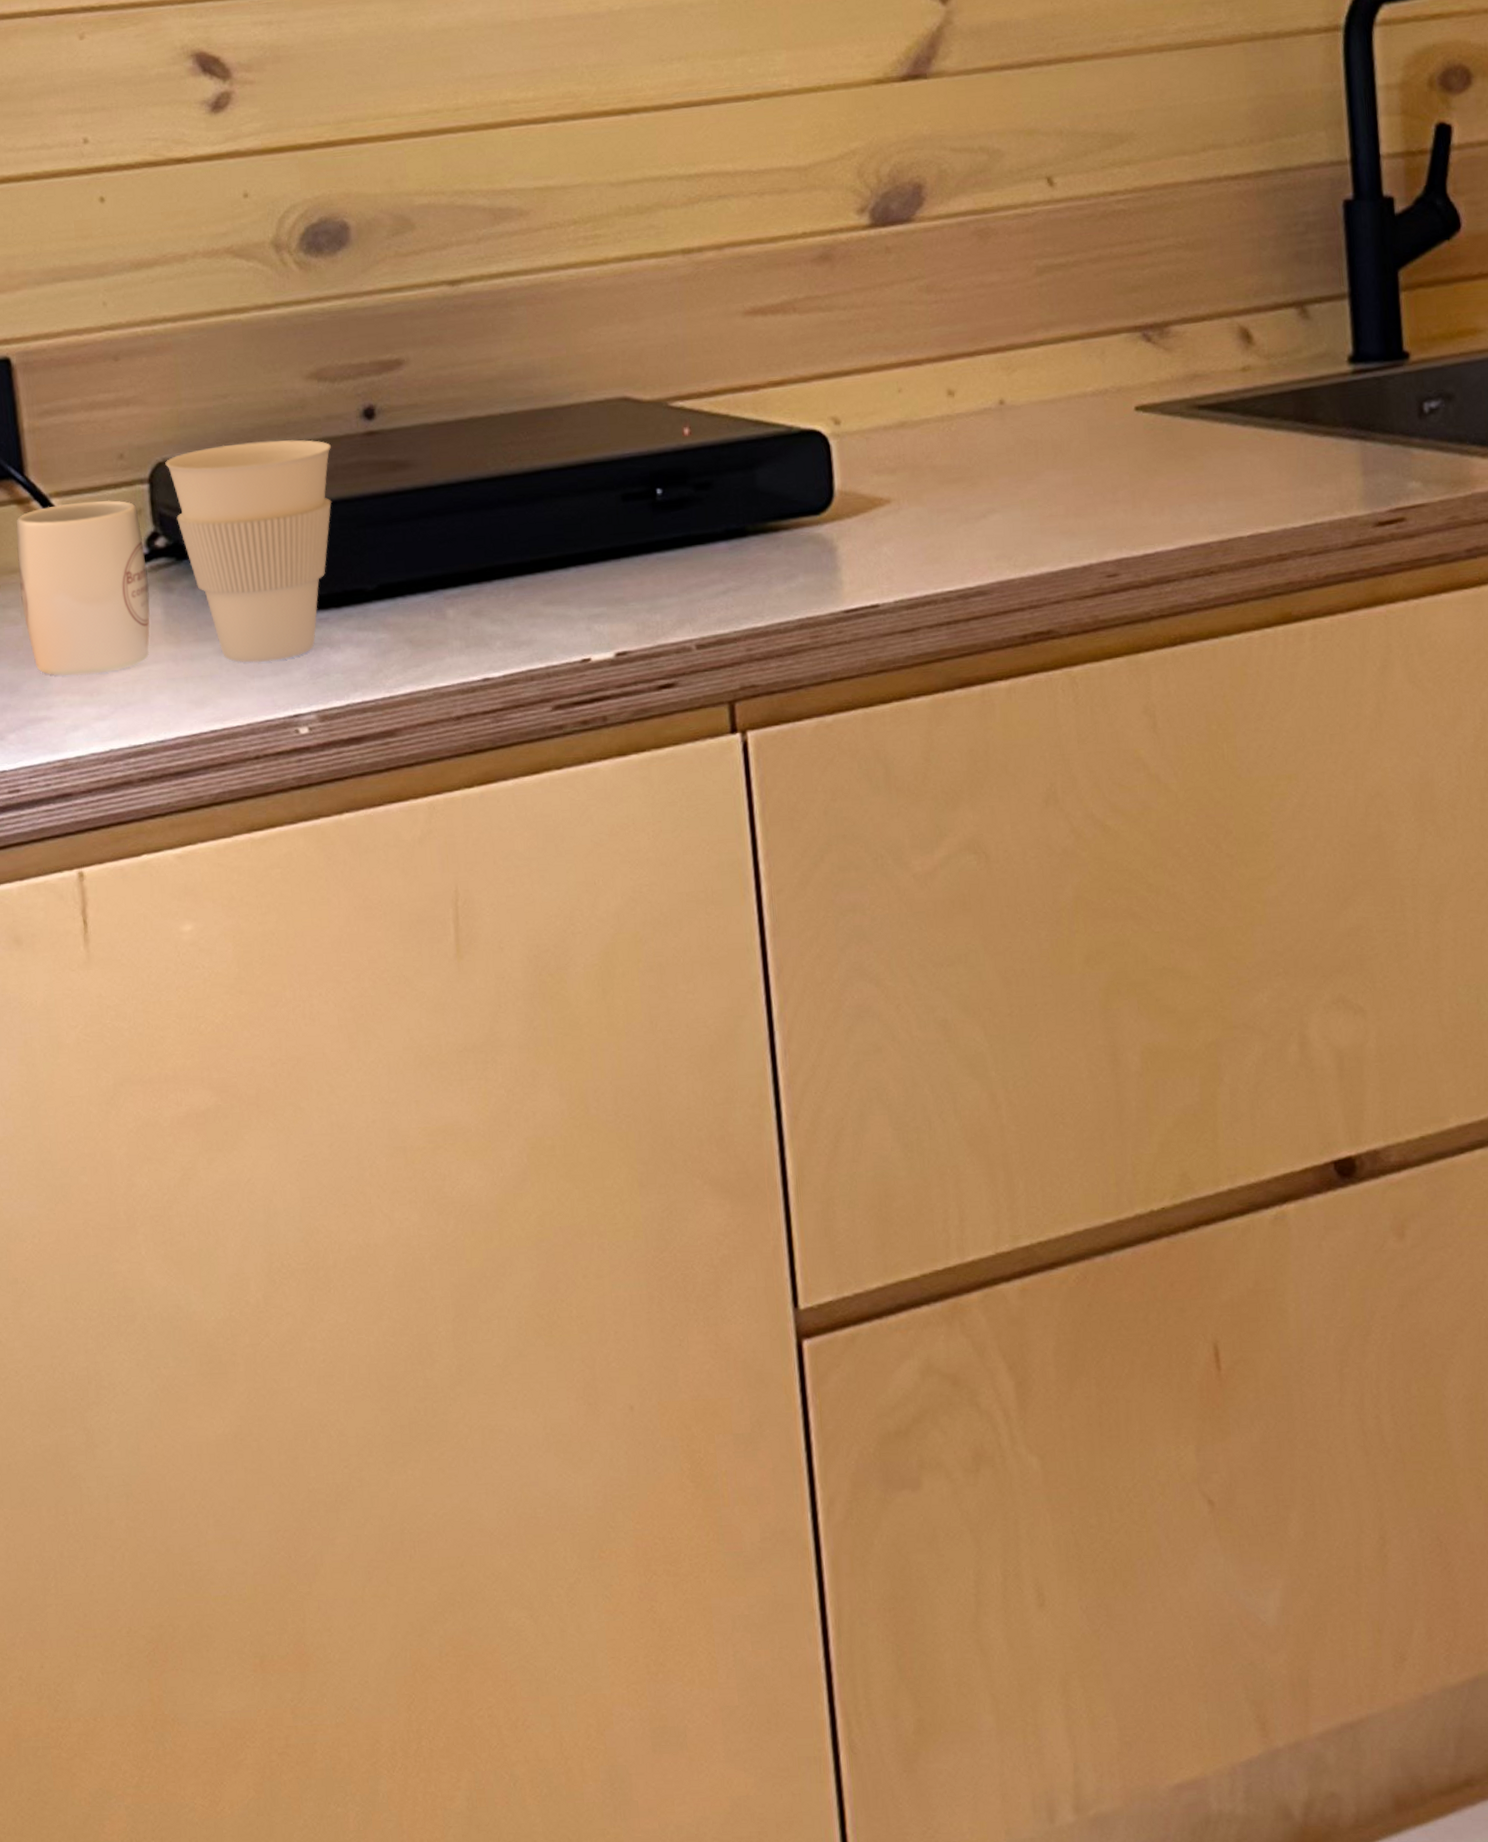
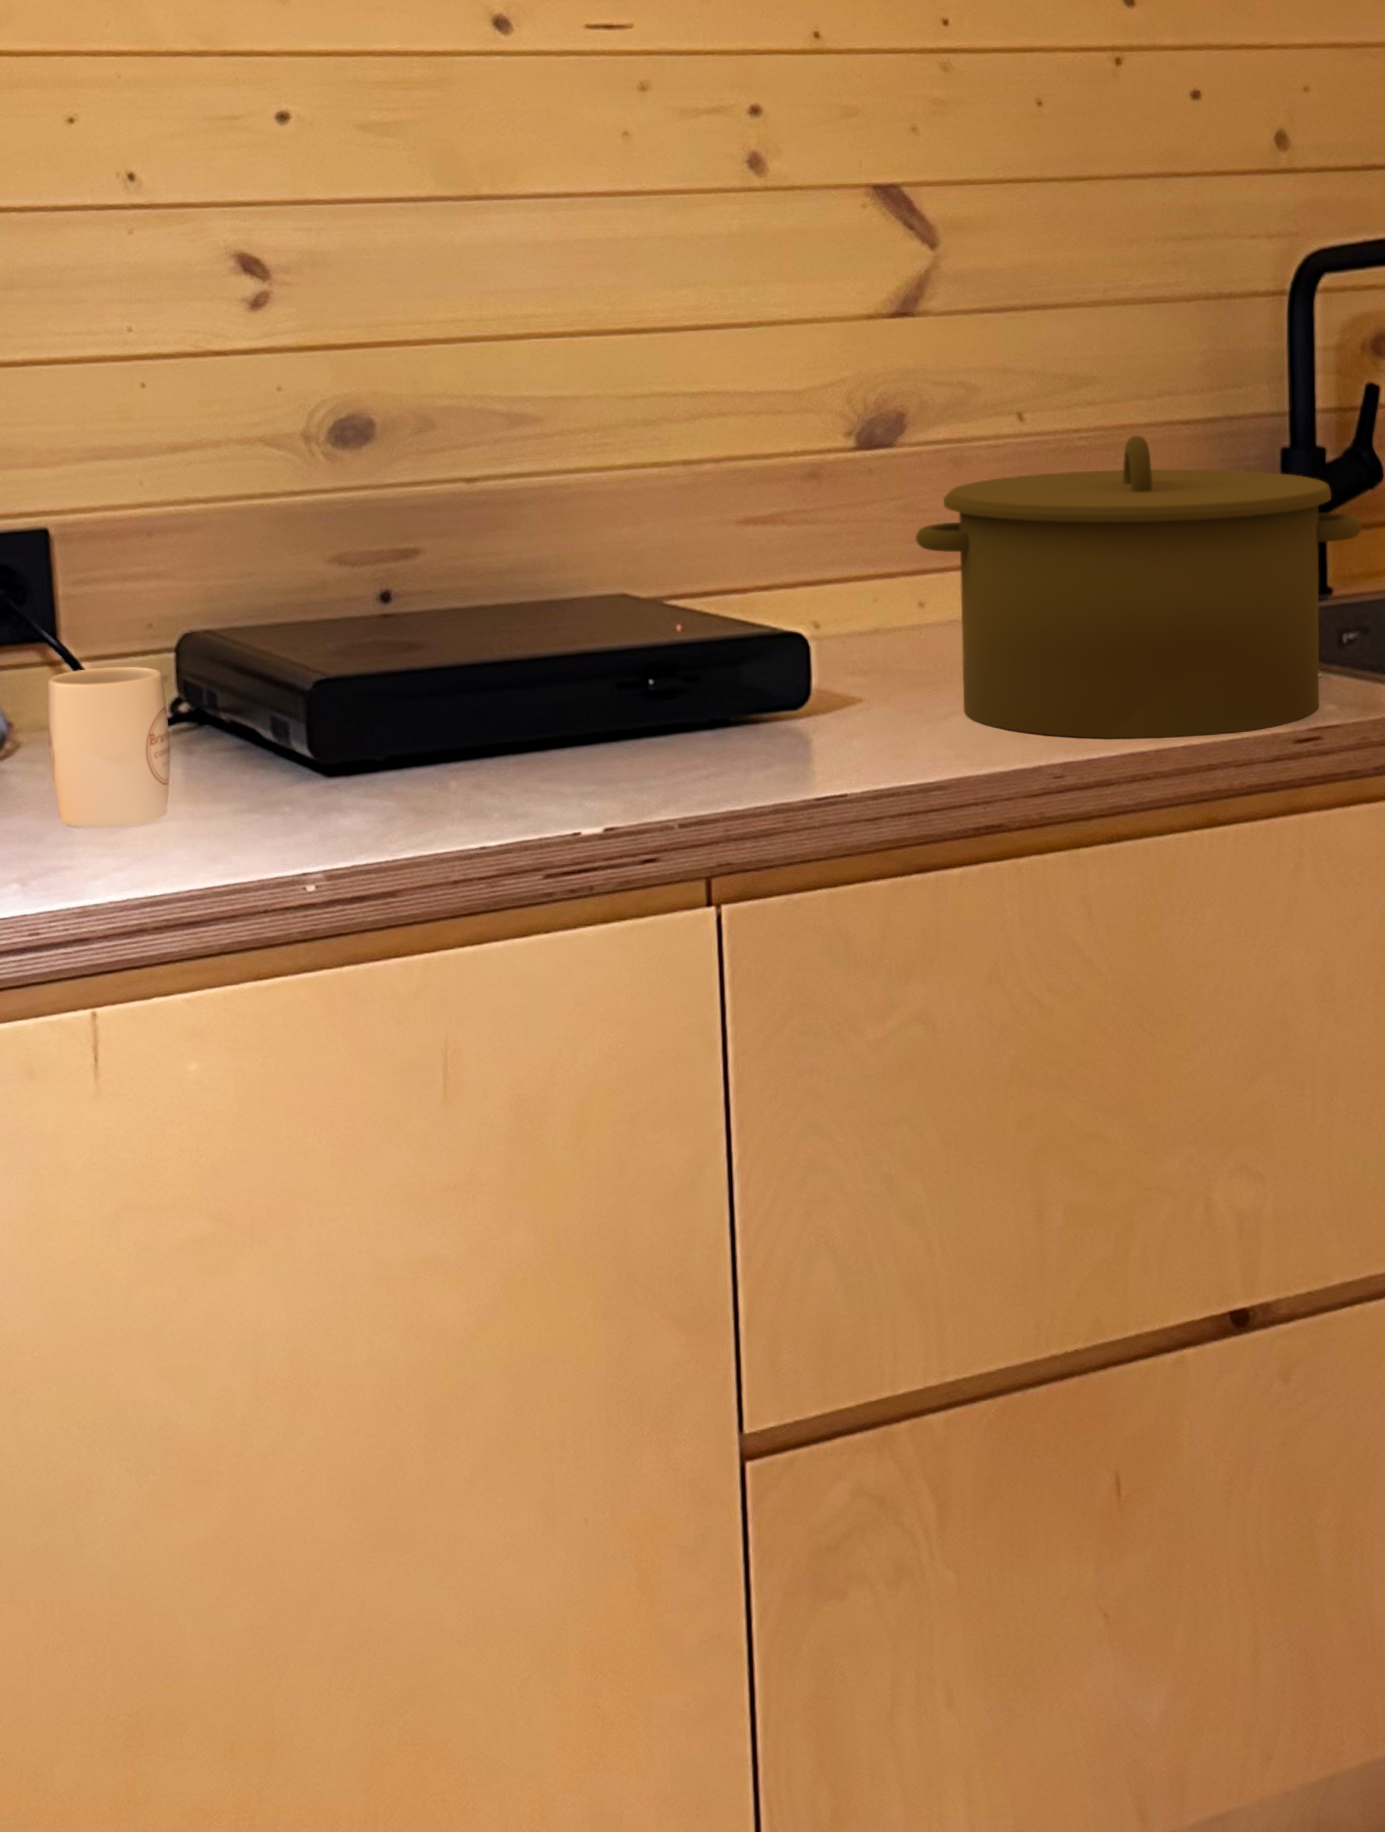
cup: present [165,439,332,663] -> none [191,618,348,824]
cooking pot: none [941,194,1440,532] -> present [916,434,1363,740]

